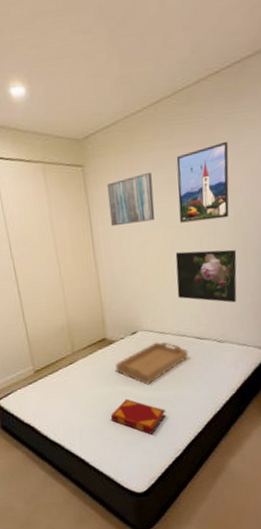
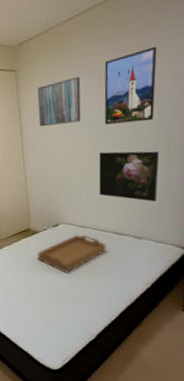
hardback book: present [110,398,167,434] -> none [31,284,83,318]

